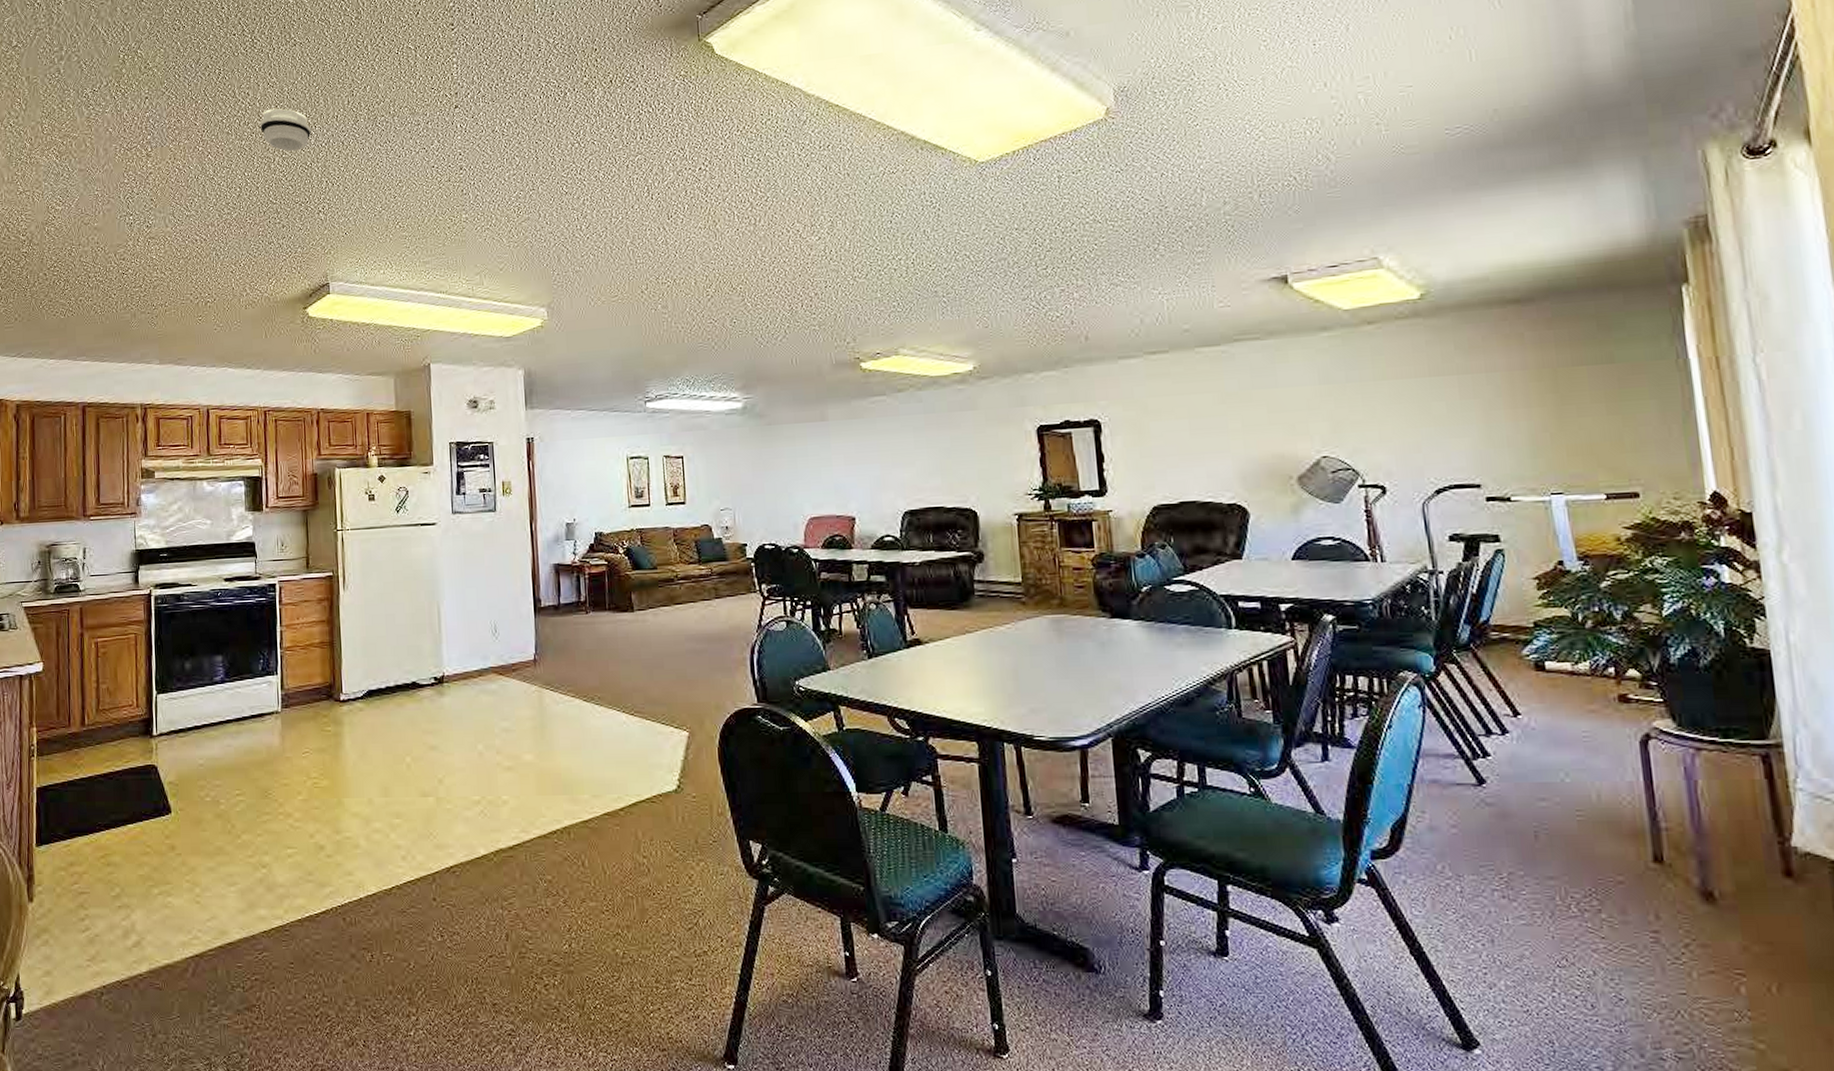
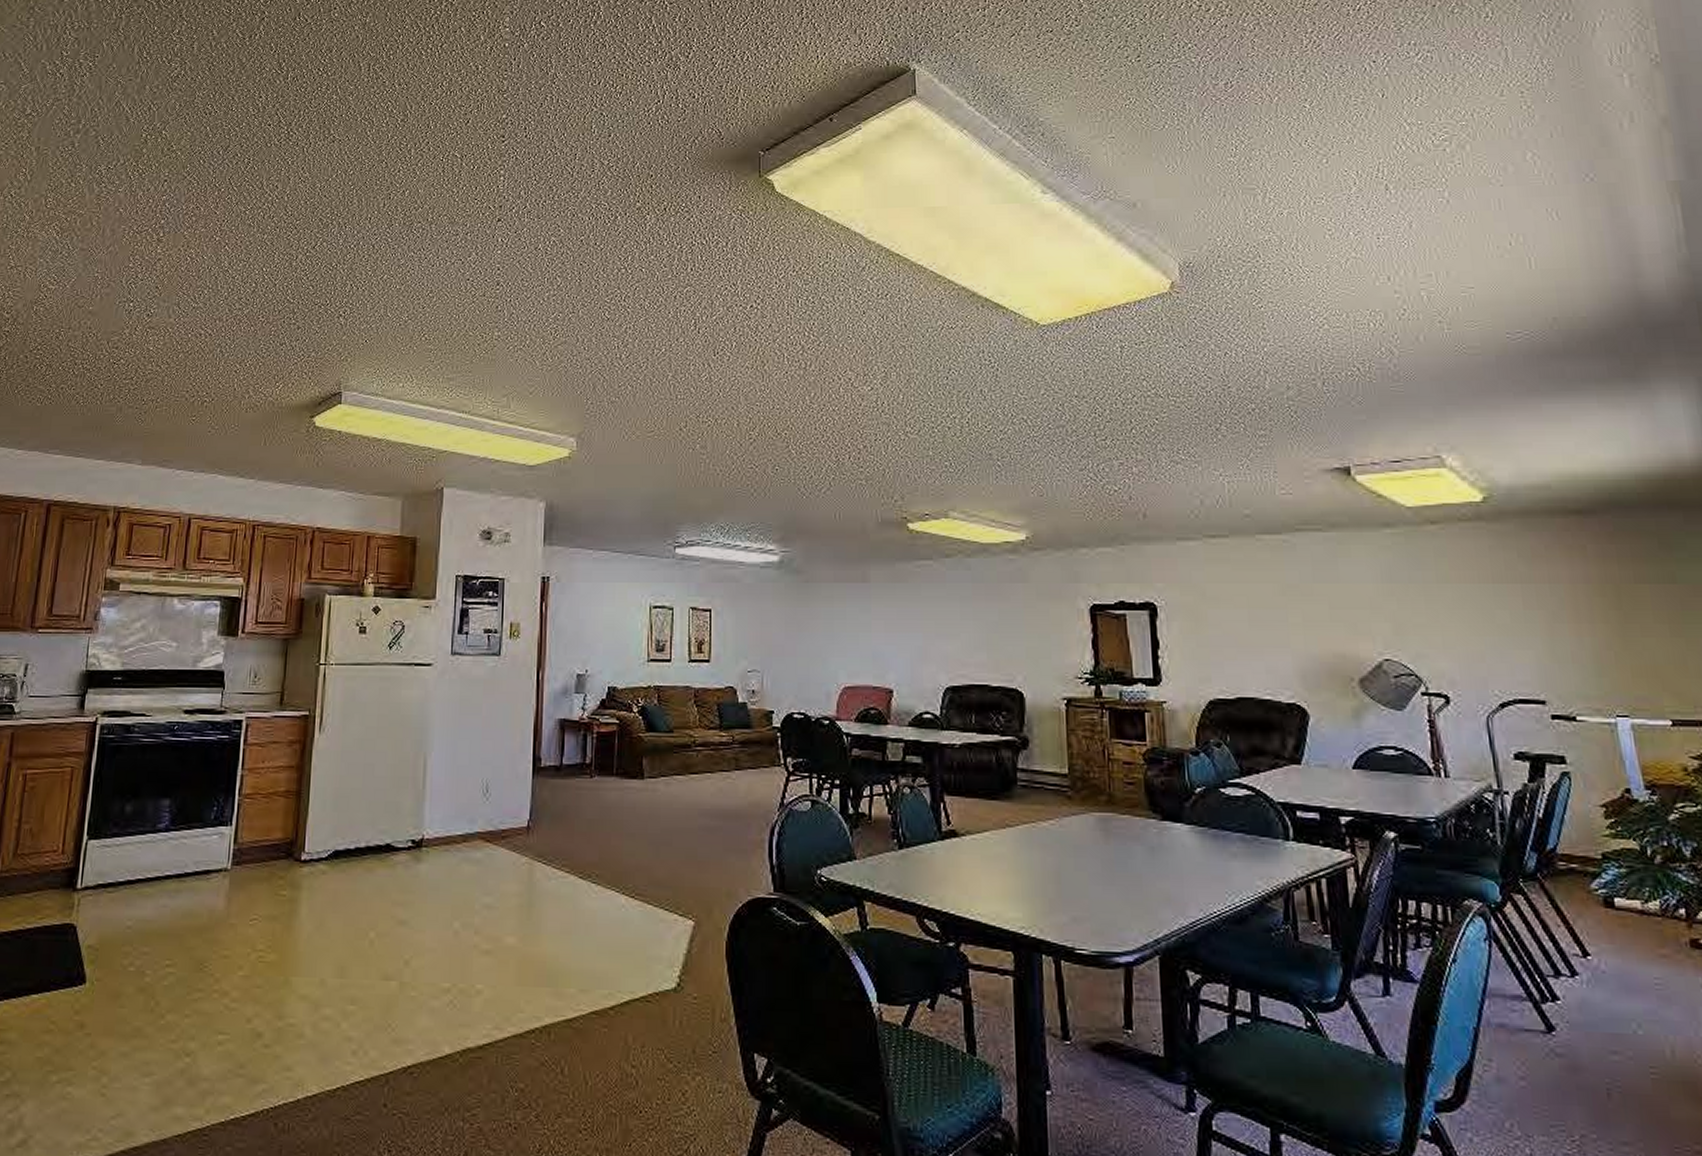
smoke detector: present [259,108,312,152] -> none [285,204,341,251]

